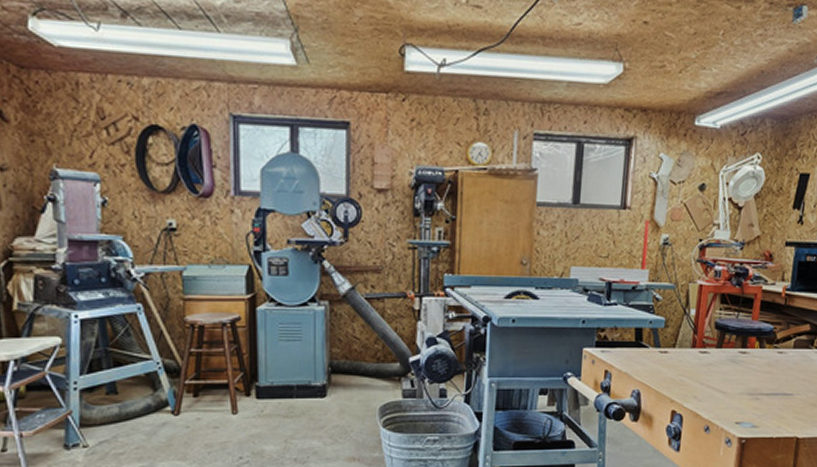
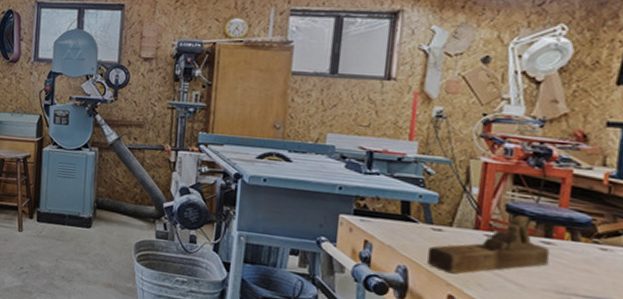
hand plane: none [656,331,745,391] -> present [427,215,550,274]

